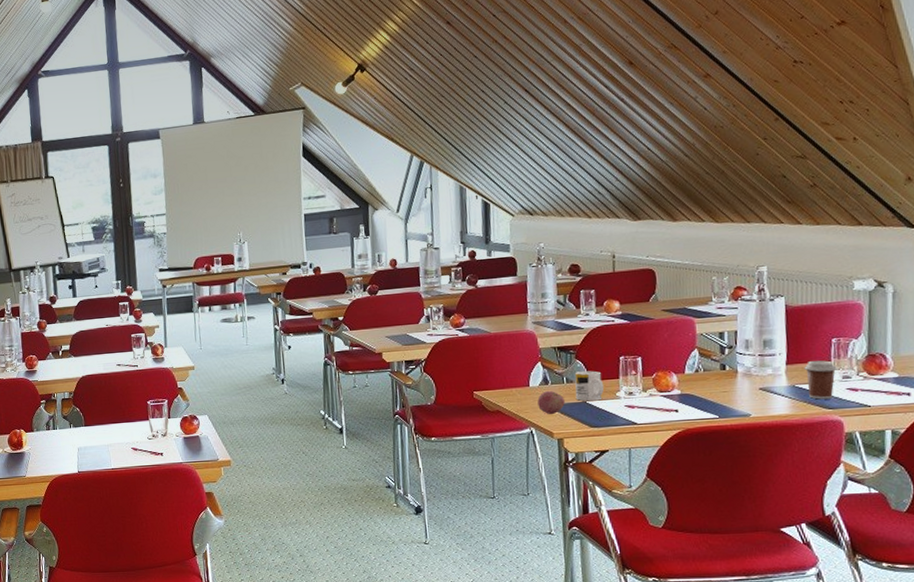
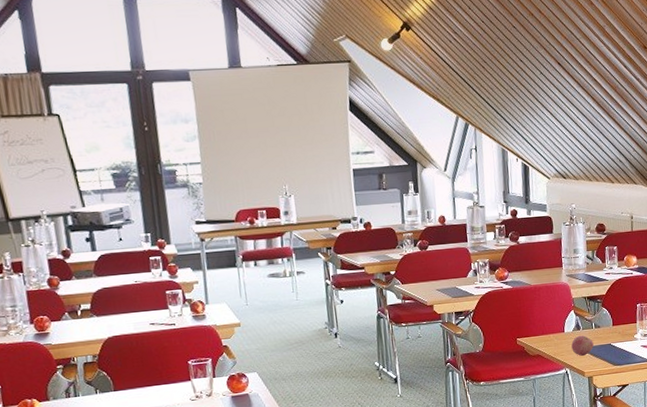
mug: present [574,370,605,402] -> none [601,317,625,344]

